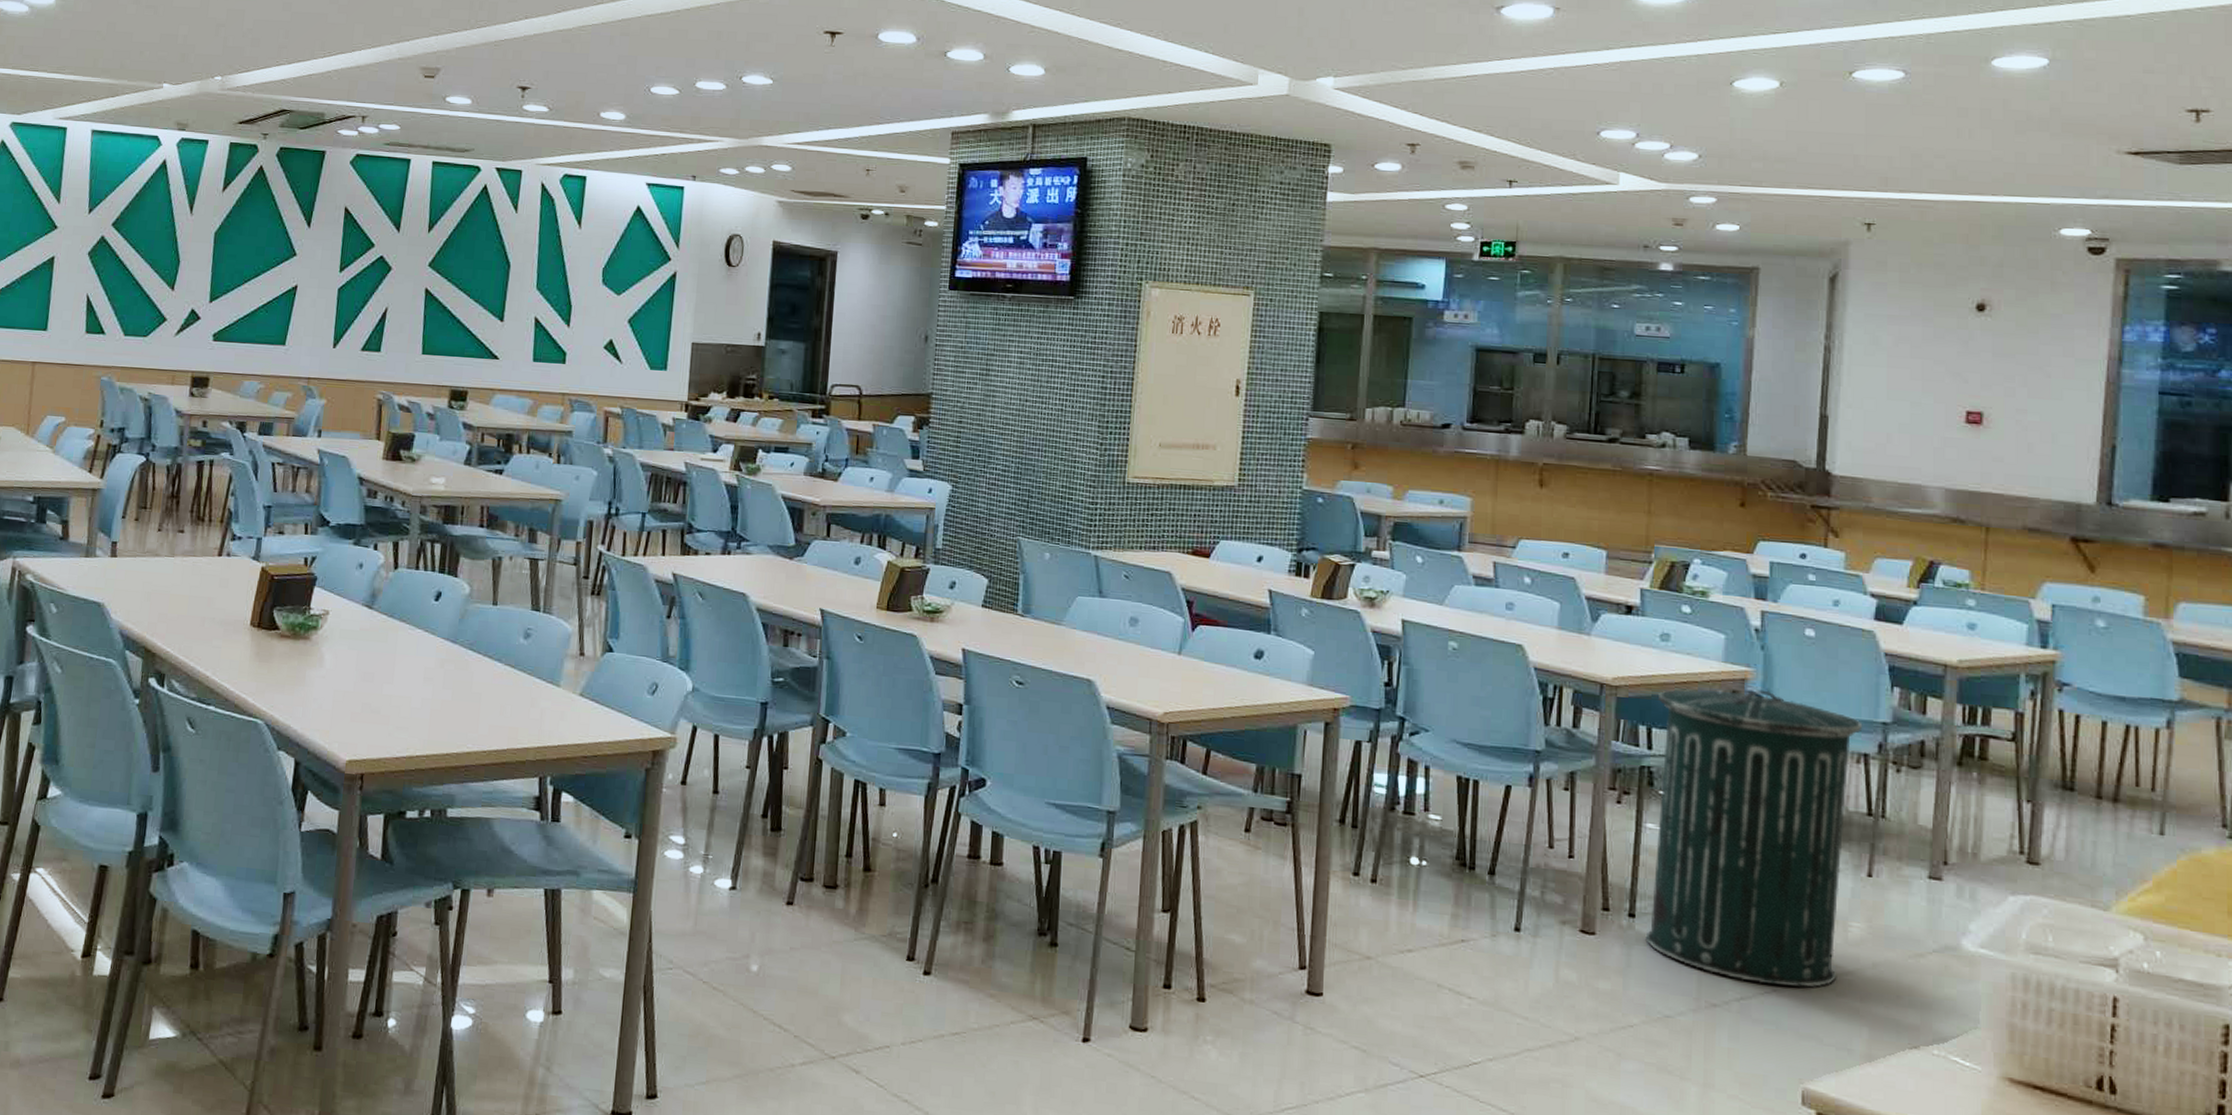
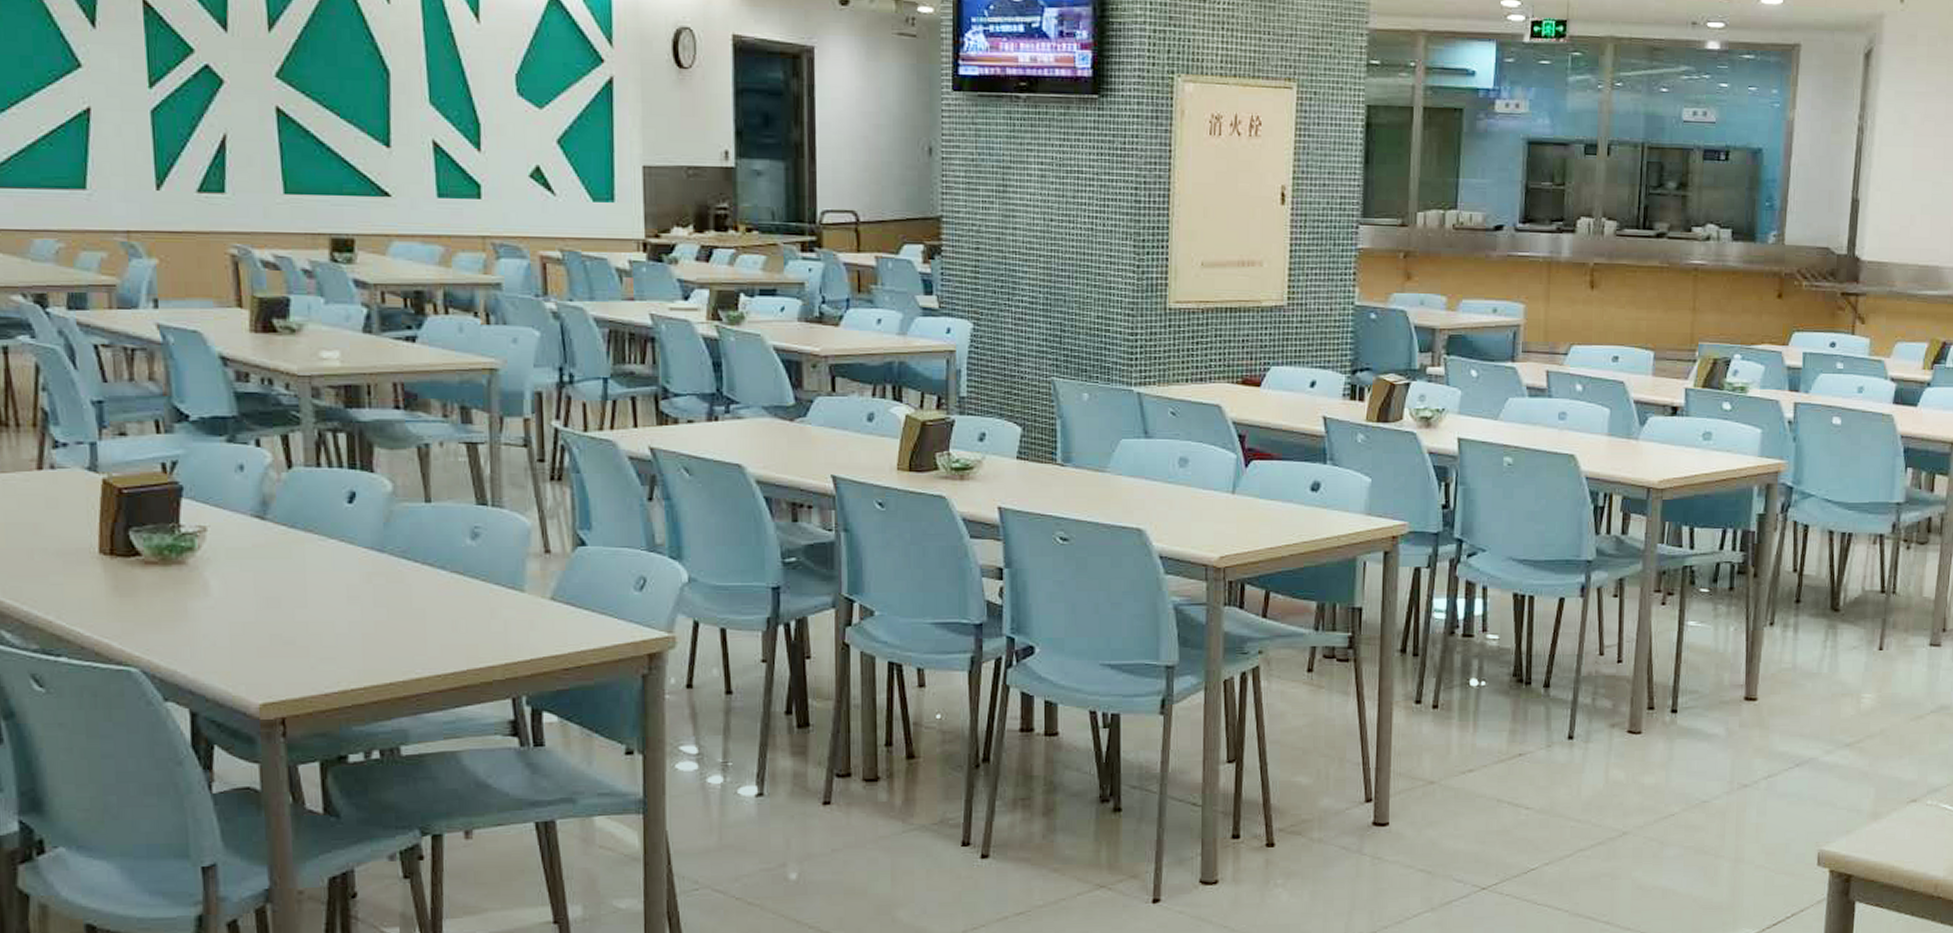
trash can: present [1645,689,1863,988] -> none [1686,481,1880,761]

